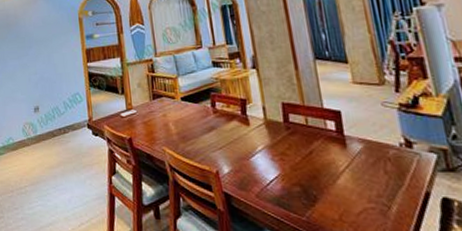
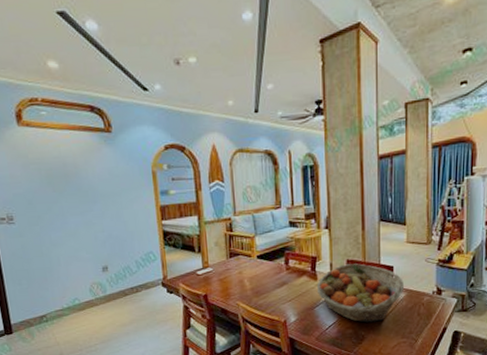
fruit basket: none [249,107,360,179] -> present [316,263,404,323]

